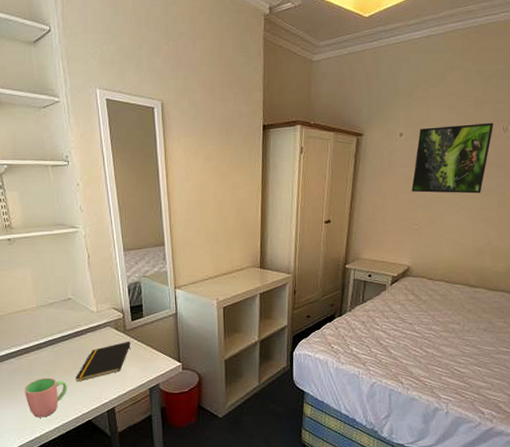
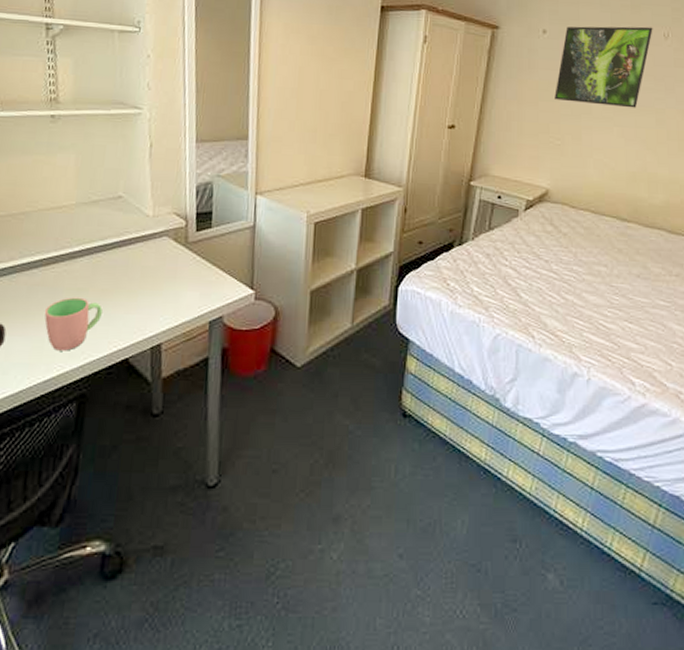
notepad: present [75,341,131,382] -> none [114,257,192,306]

